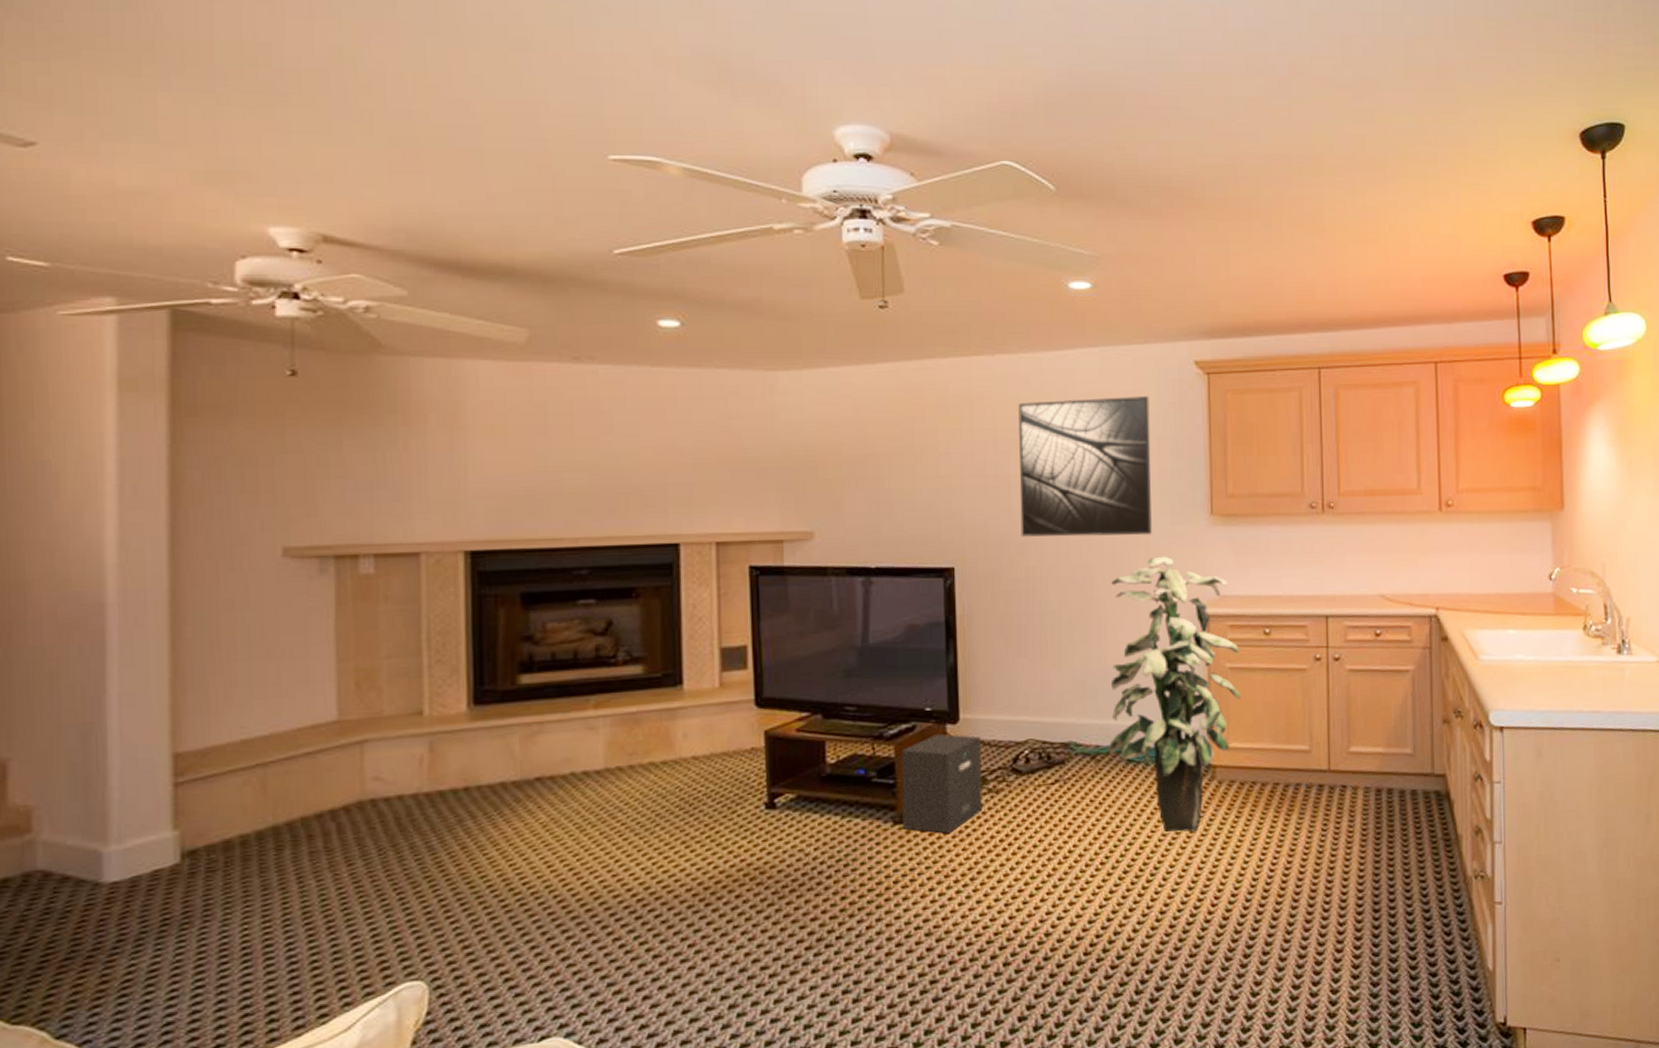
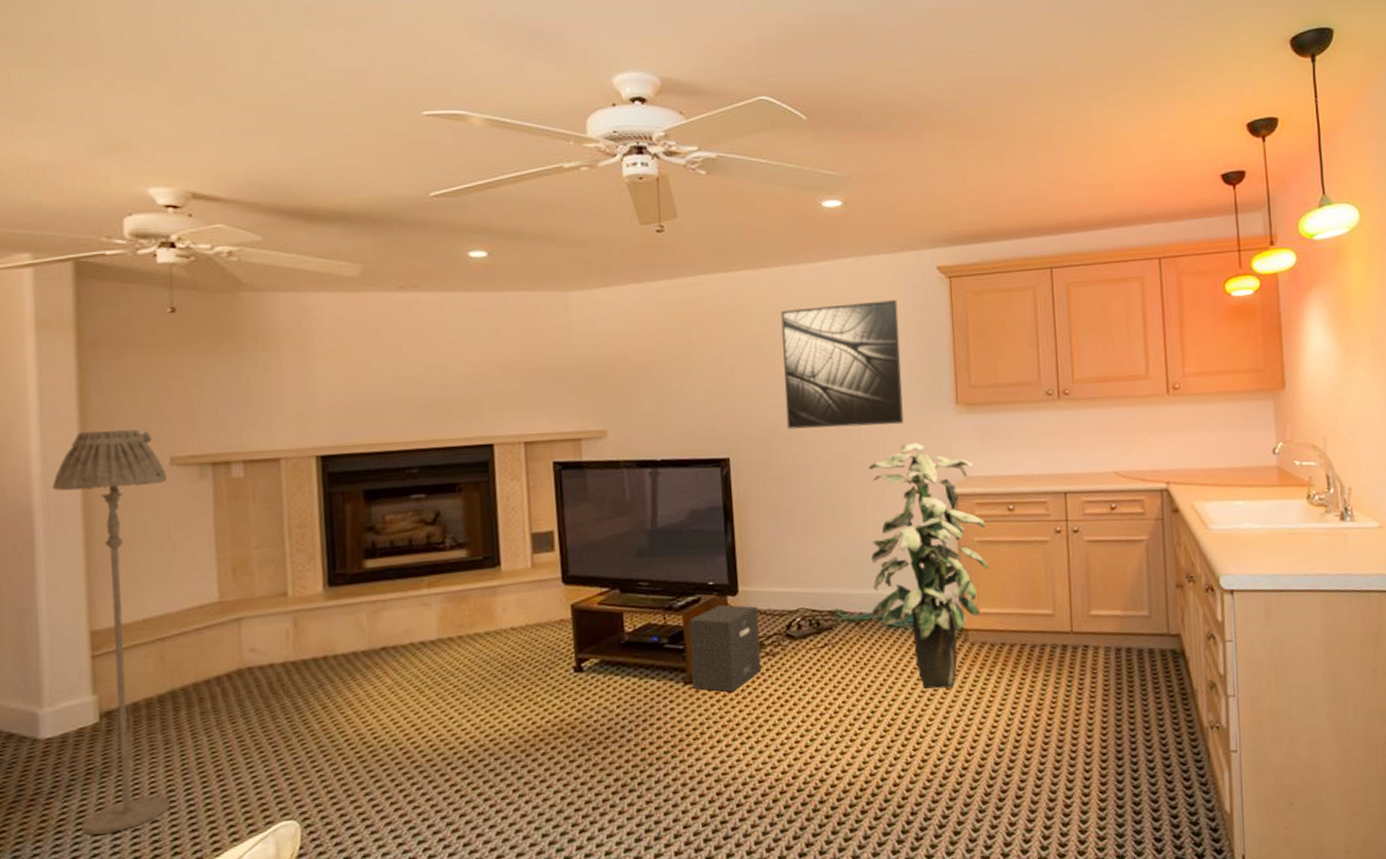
floor lamp: none [131,513,279,999] -> present [52,429,170,835]

